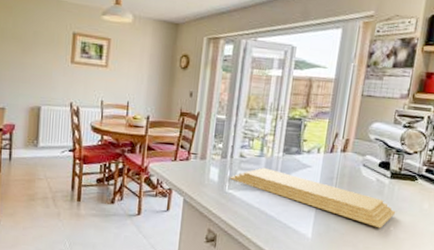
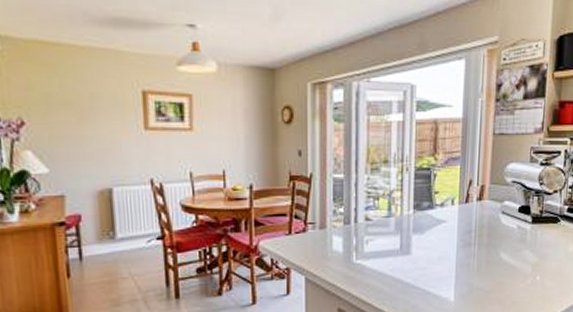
cutting board: present [230,167,396,229] -> none [357,229,541,280]

